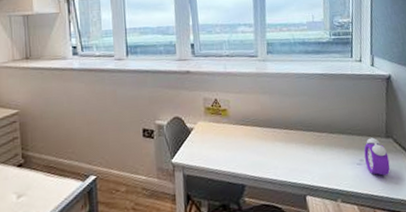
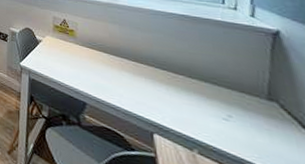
alarm clock: present [364,137,390,176] -> none [233,94,273,143]

